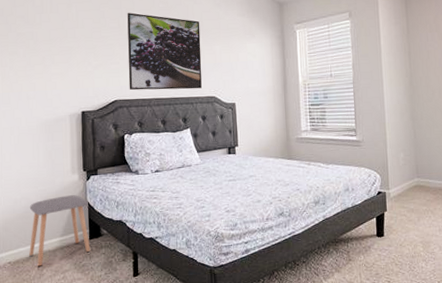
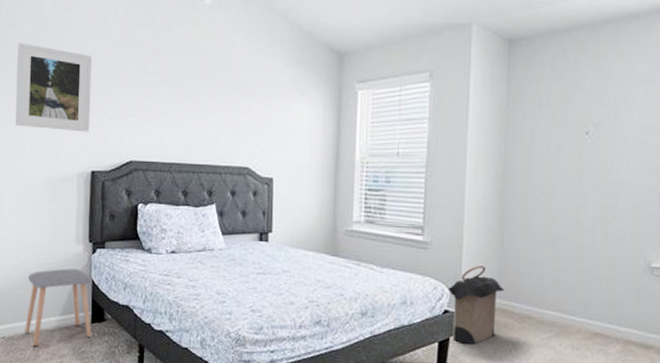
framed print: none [10,11,78,80] -> present [15,42,92,132]
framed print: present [127,13,202,91] -> none [147,54,237,156]
laundry hamper: none [379,154,421,216] -> present [448,266,505,344]

